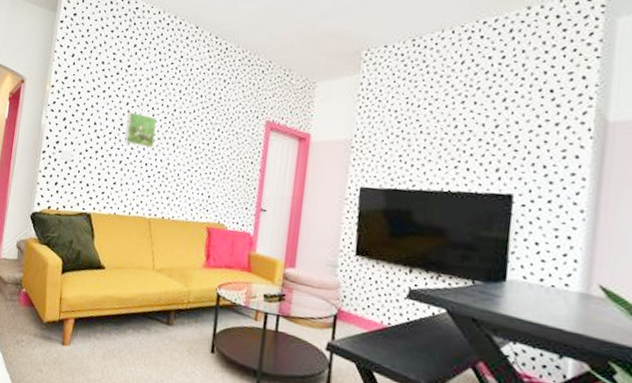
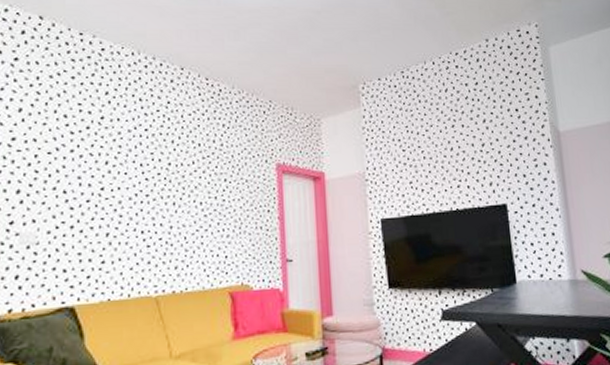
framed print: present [125,111,158,149] -> none [109,171,150,213]

